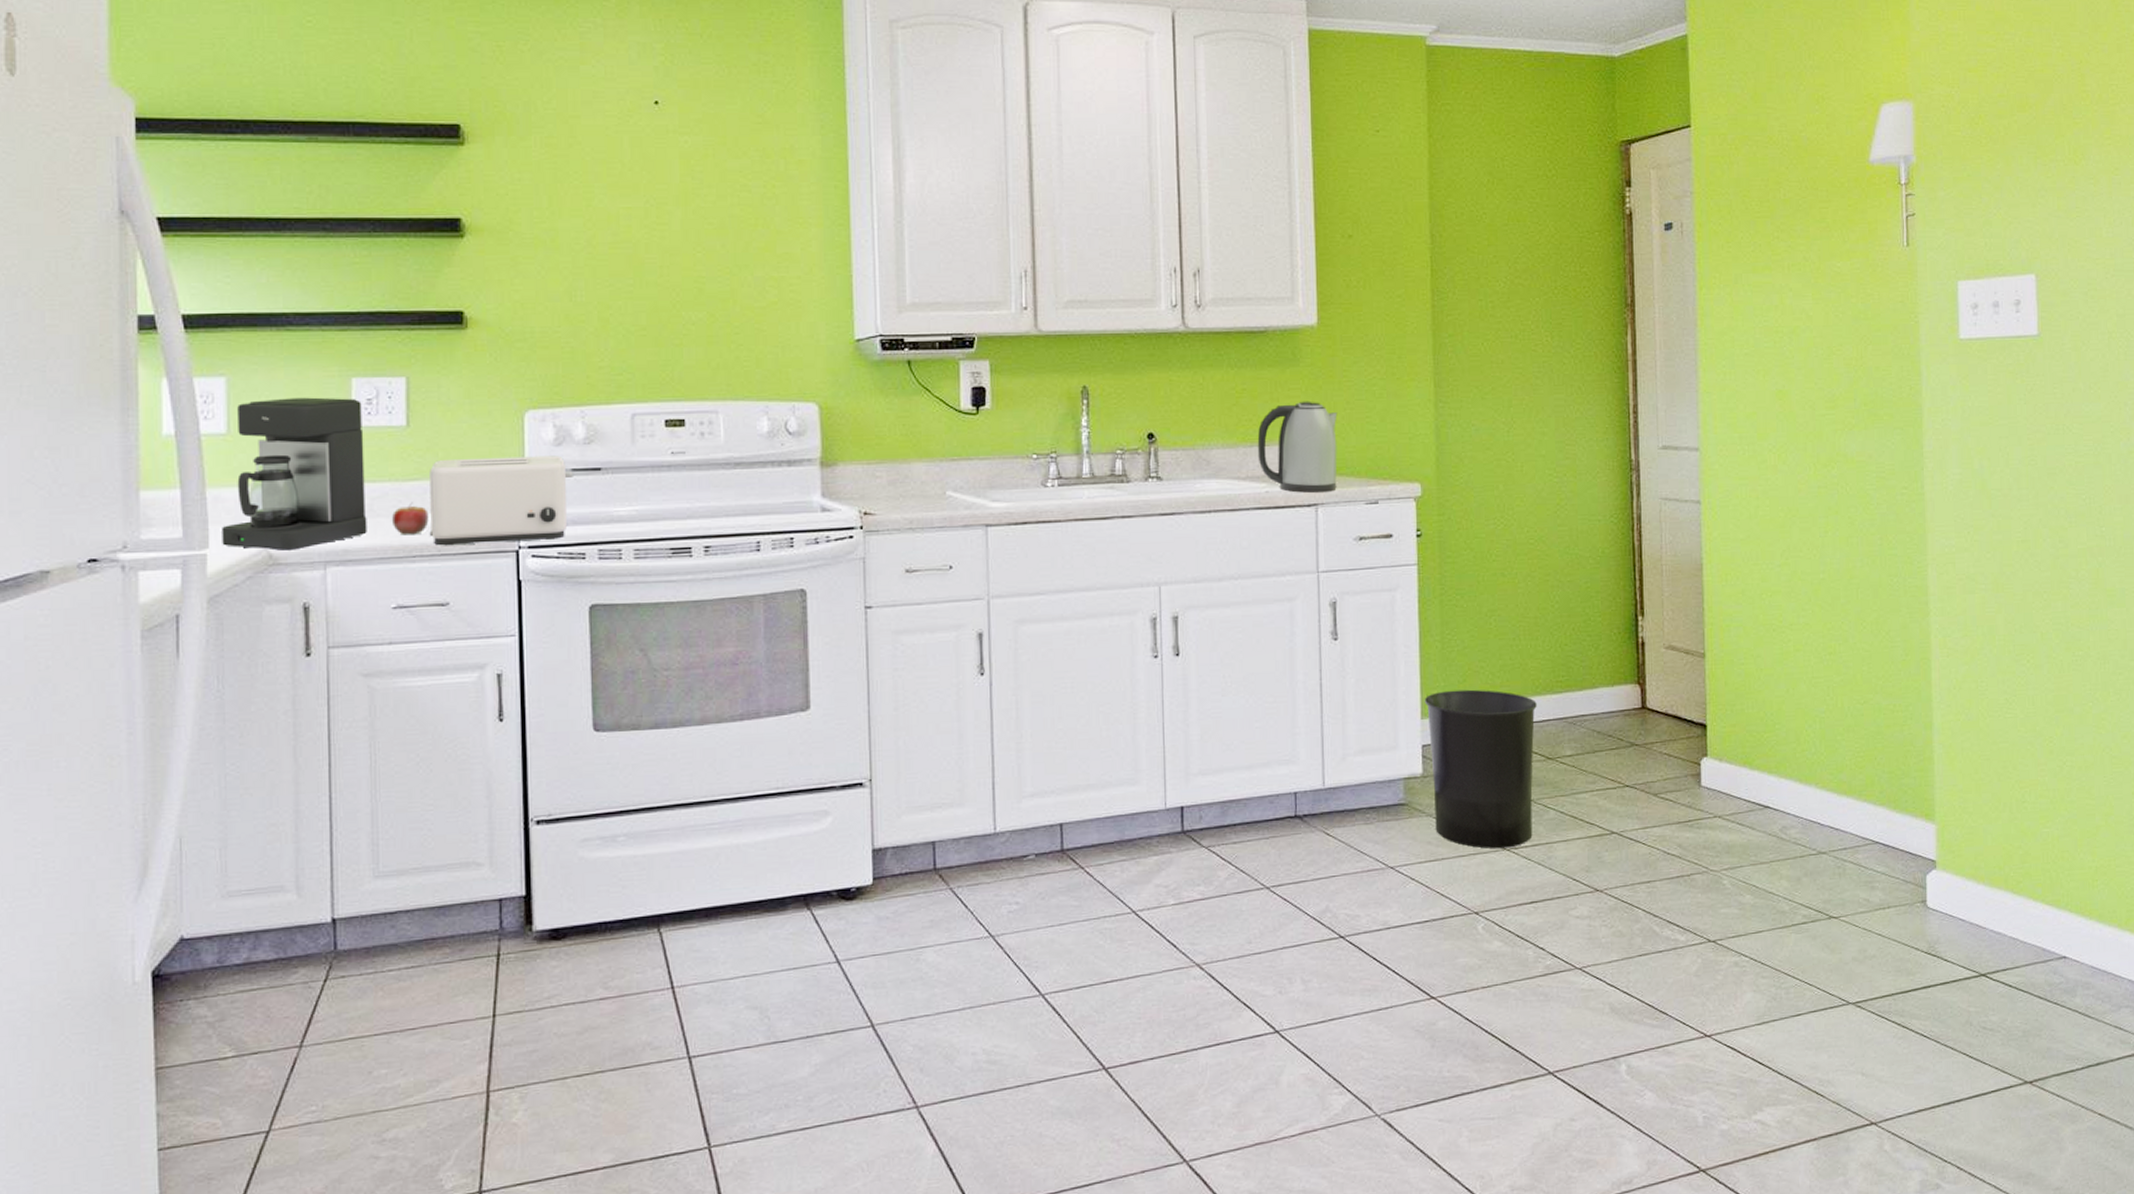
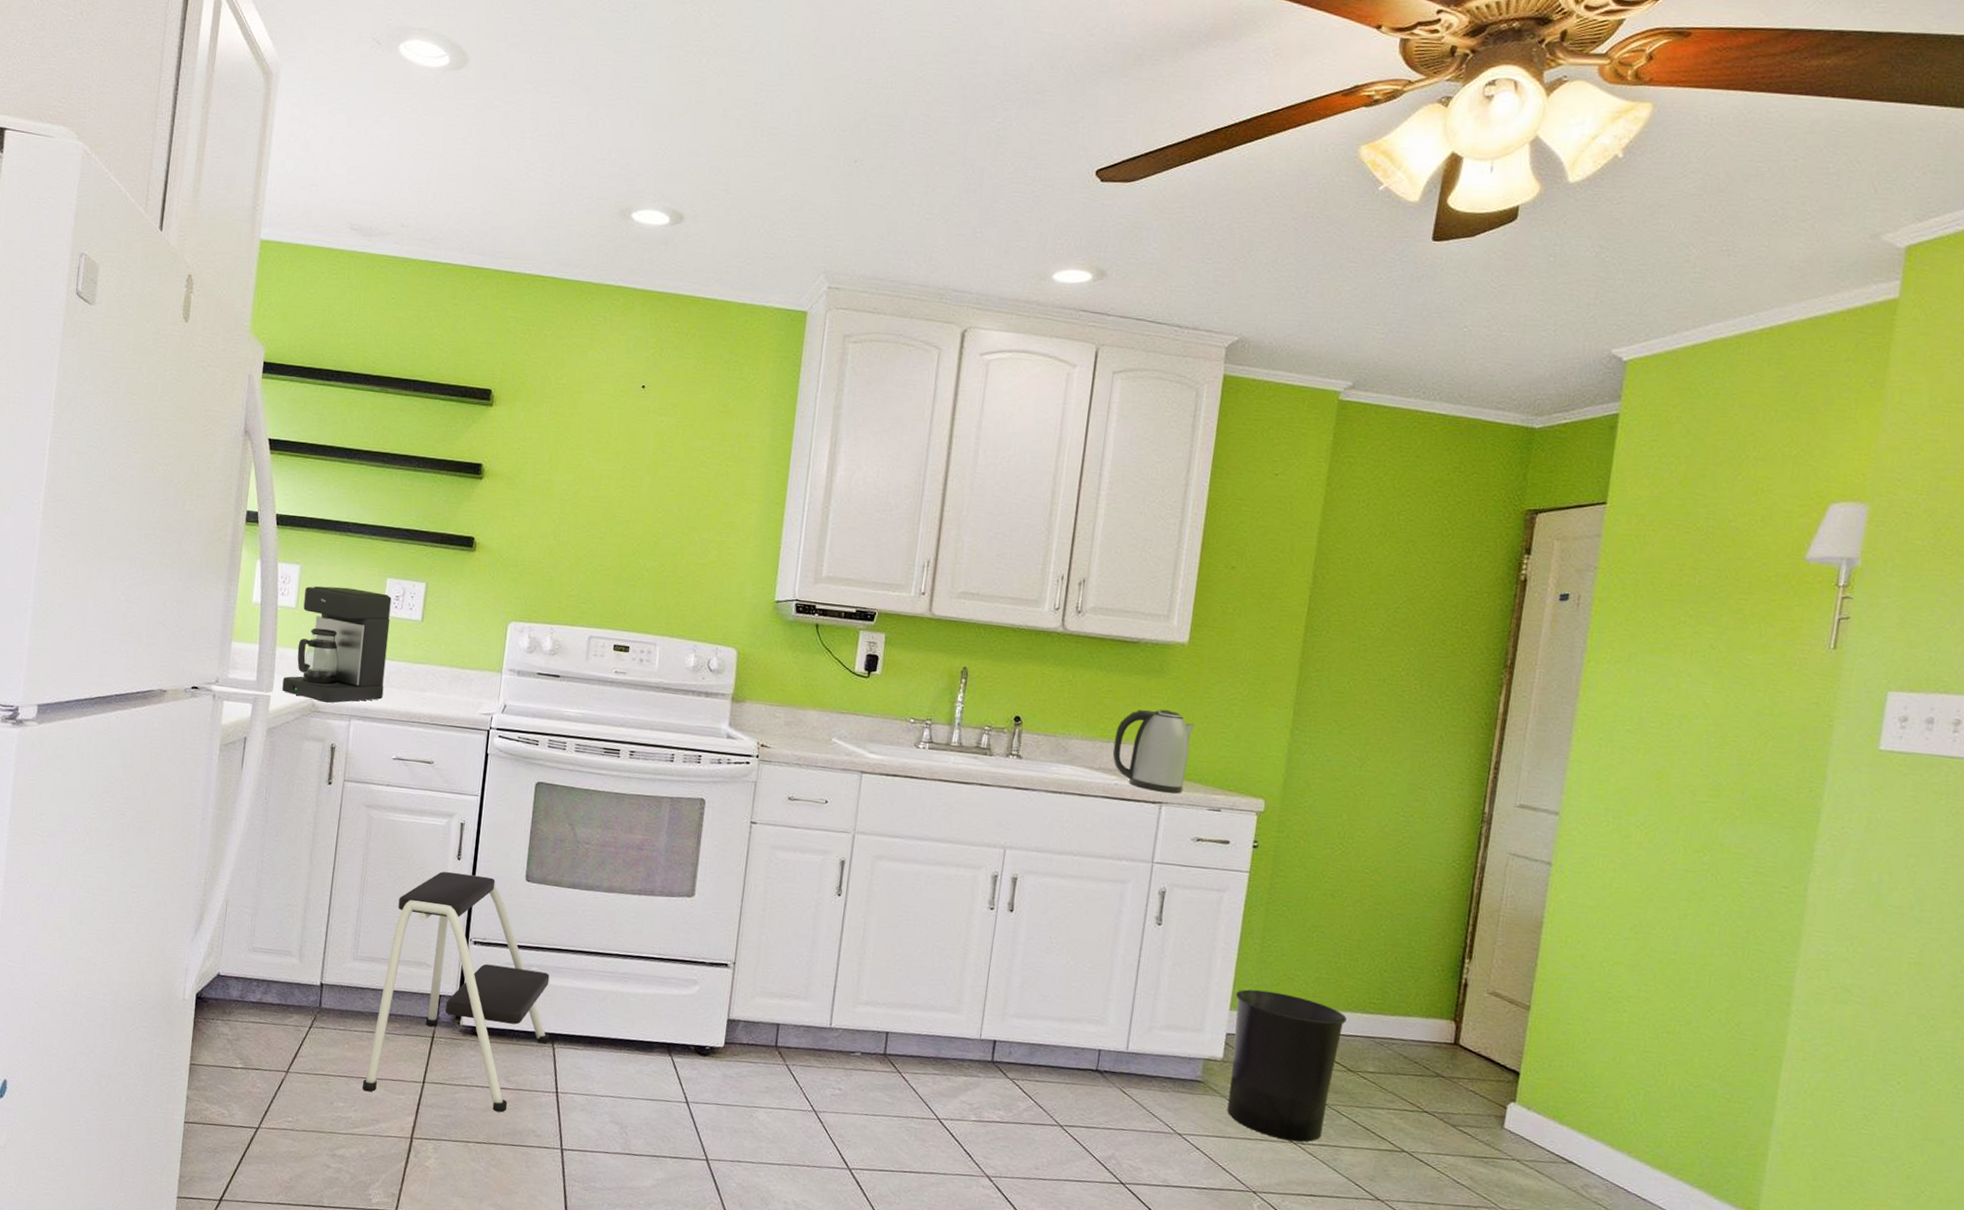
fruit: present [391,502,429,535] -> none [401,680,428,706]
step stool: none [409,735,653,1047] -> present [362,871,550,1113]
toaster: present [429,455,573,546] -> none [426,650,538,726]

